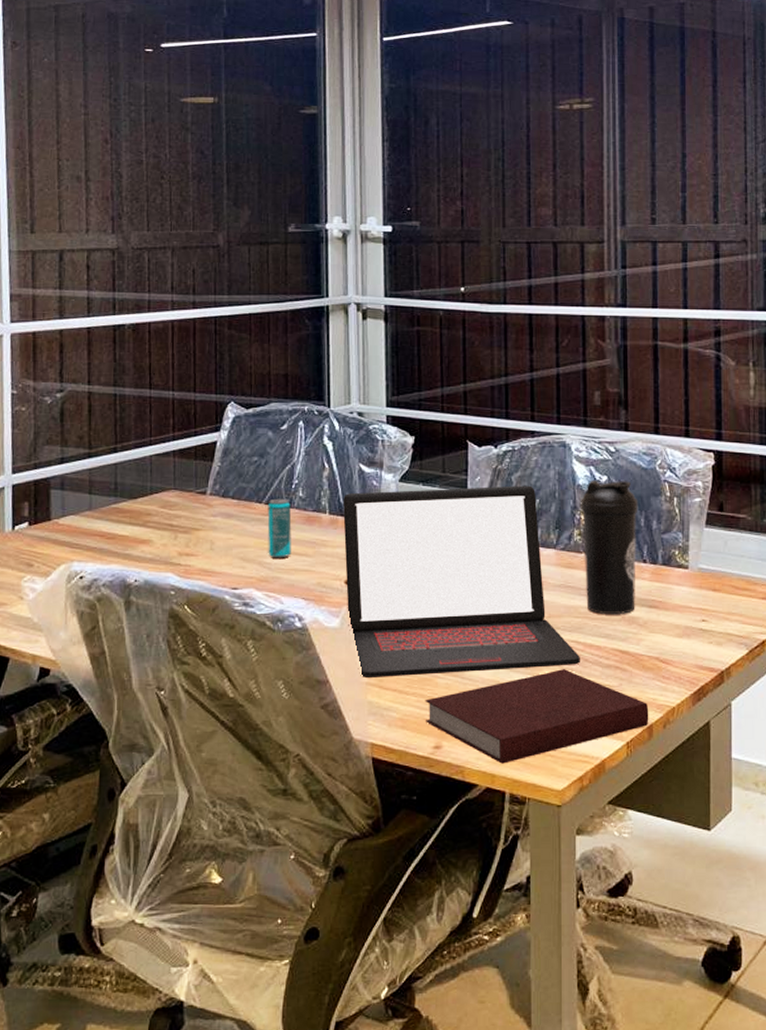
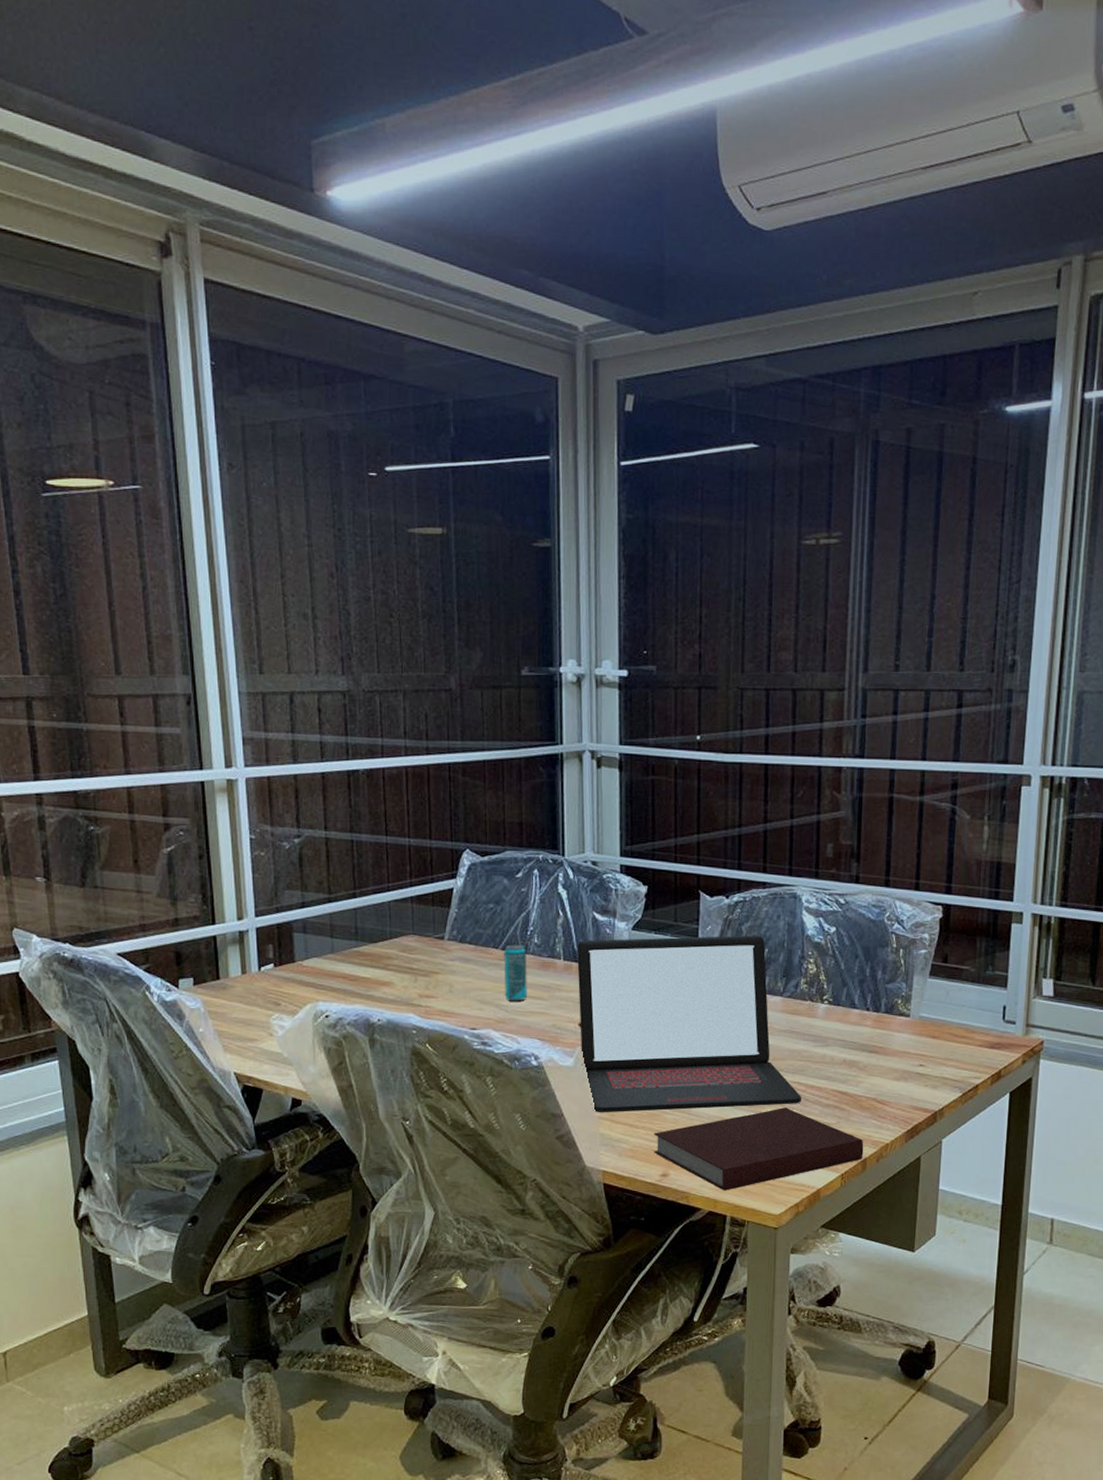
water bottle: present [581,479,638,614] -> none [808,930,865,1058]

